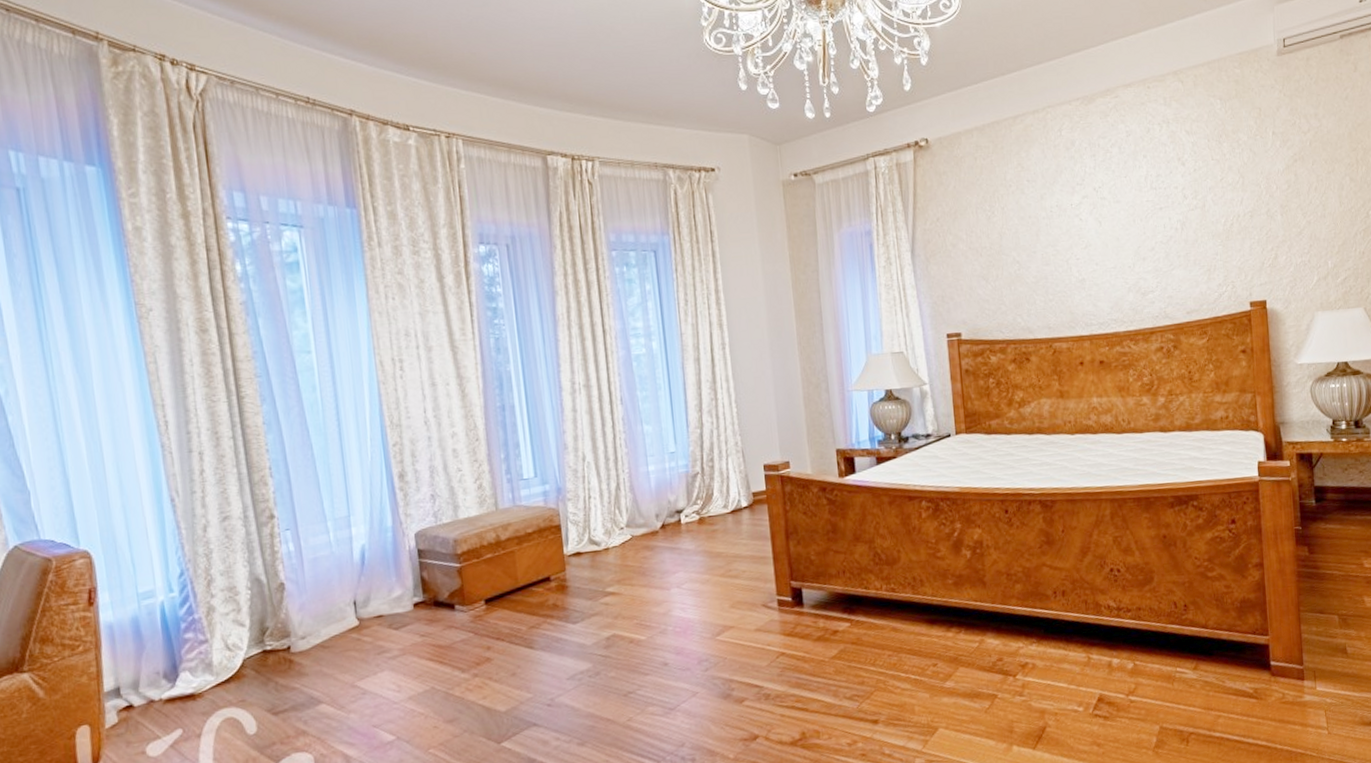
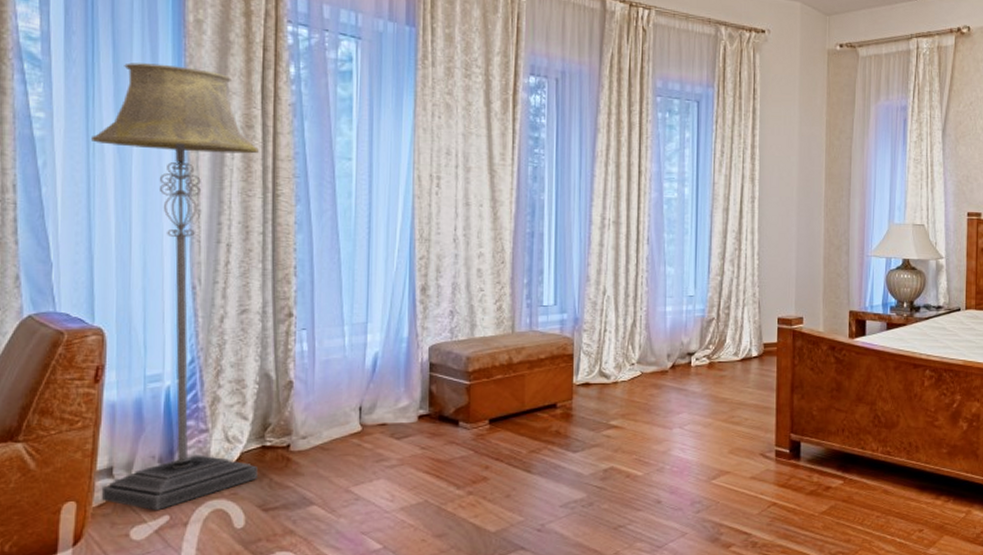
floor lamp: none [49,277,263,726] -> present [92,62,259,511]

